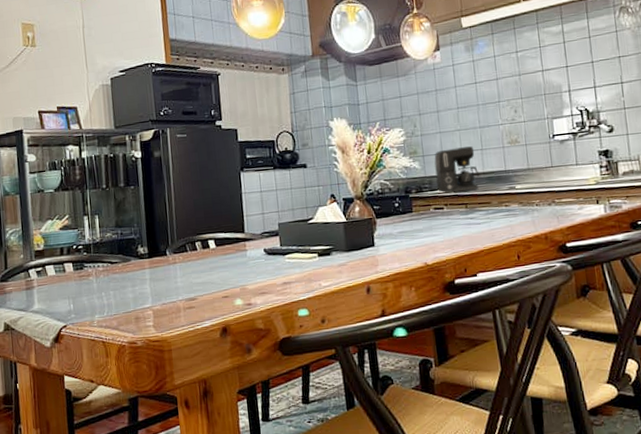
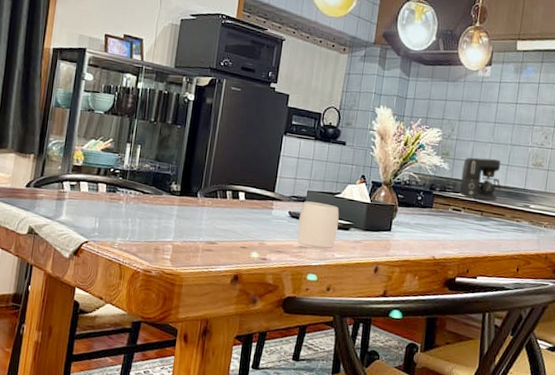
mug: none [275,232,319,281] -> present [297,201,340,249]

